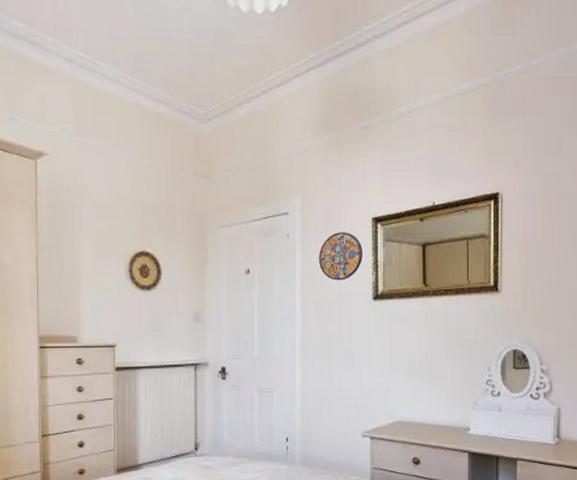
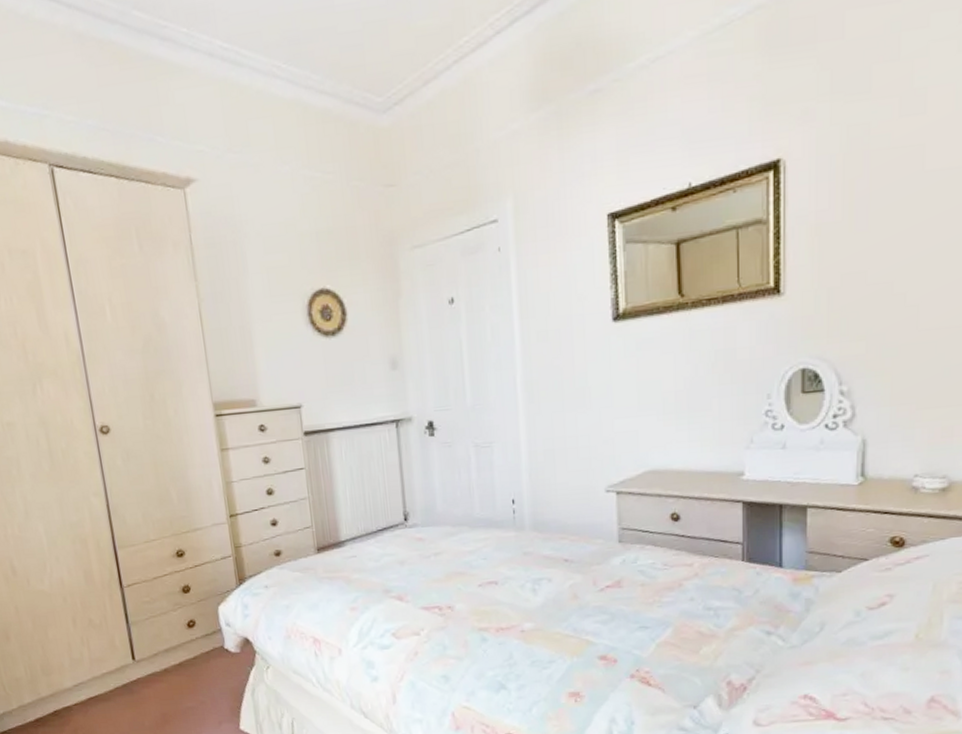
manhole cover: present [319,232,362,281] -> none [540,236,597,302]

